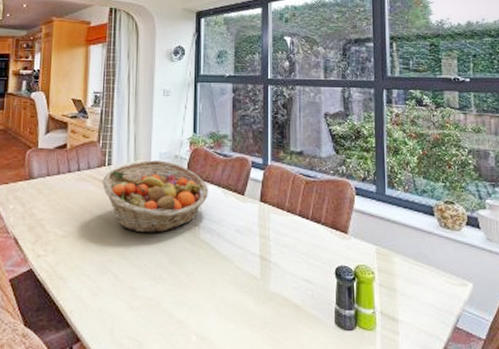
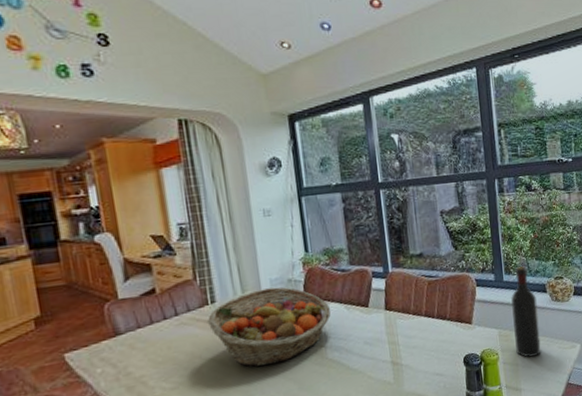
wine bottle: none [393,183,424,287] -> present [511,266,541,358]

